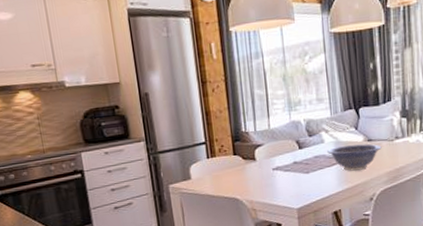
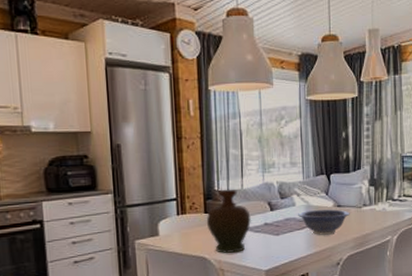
decorative vase: none [236,129,280,194] -> present [206,189,251,253]

